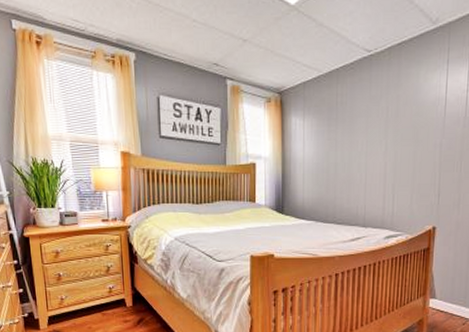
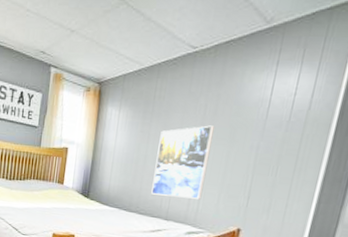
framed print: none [346,127,398,202] -> present [151,125,215,200]

